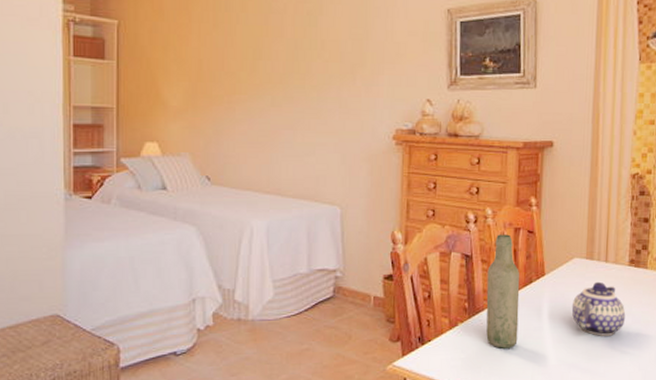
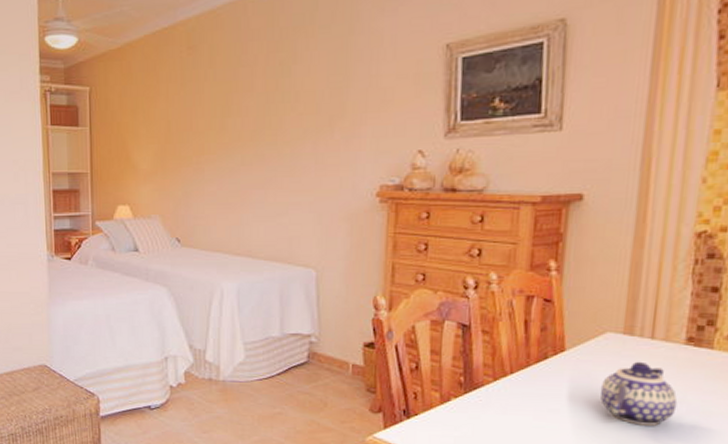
bottle: present [486,234,520,348] -> none [486,302,532,430]

